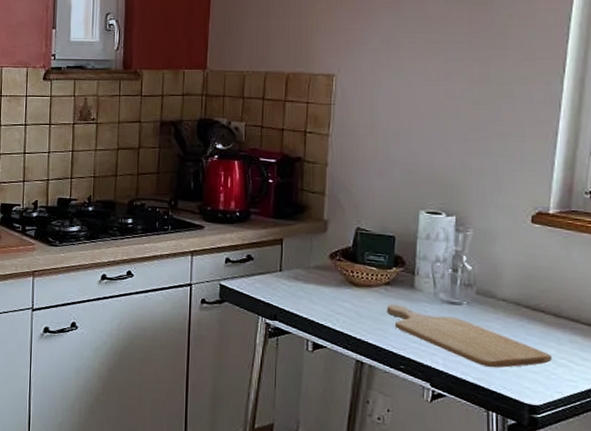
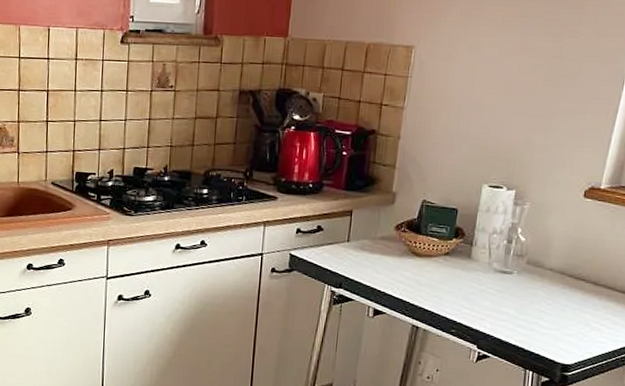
chopping board: present [387,304,553,368] -> none [444,273,588,332]

